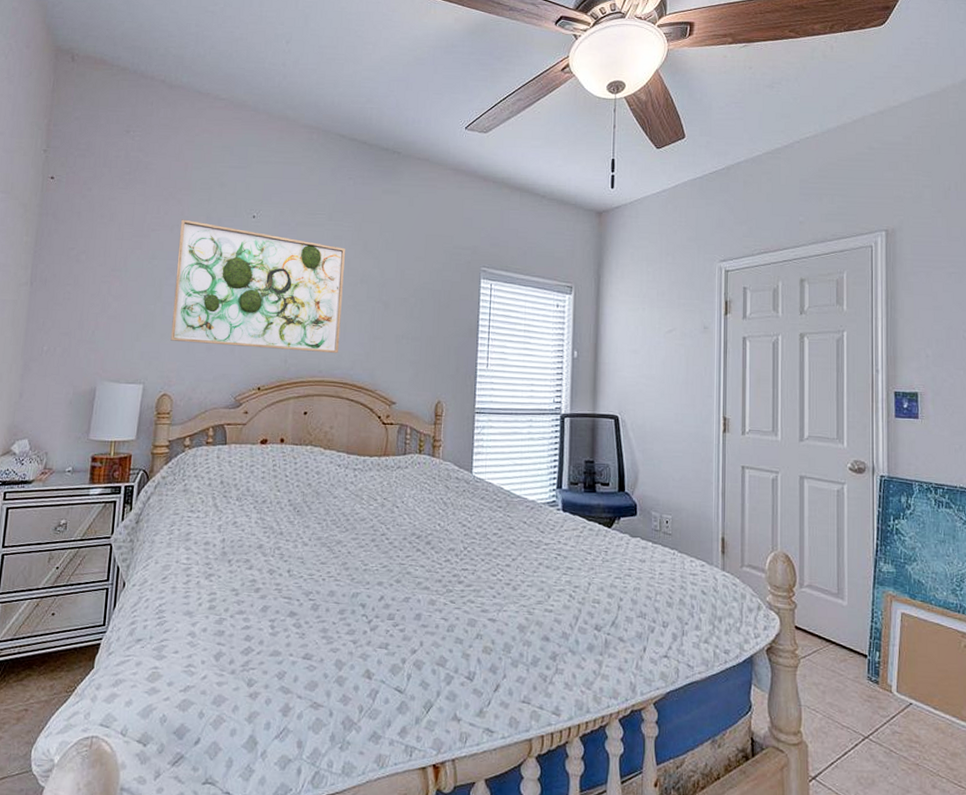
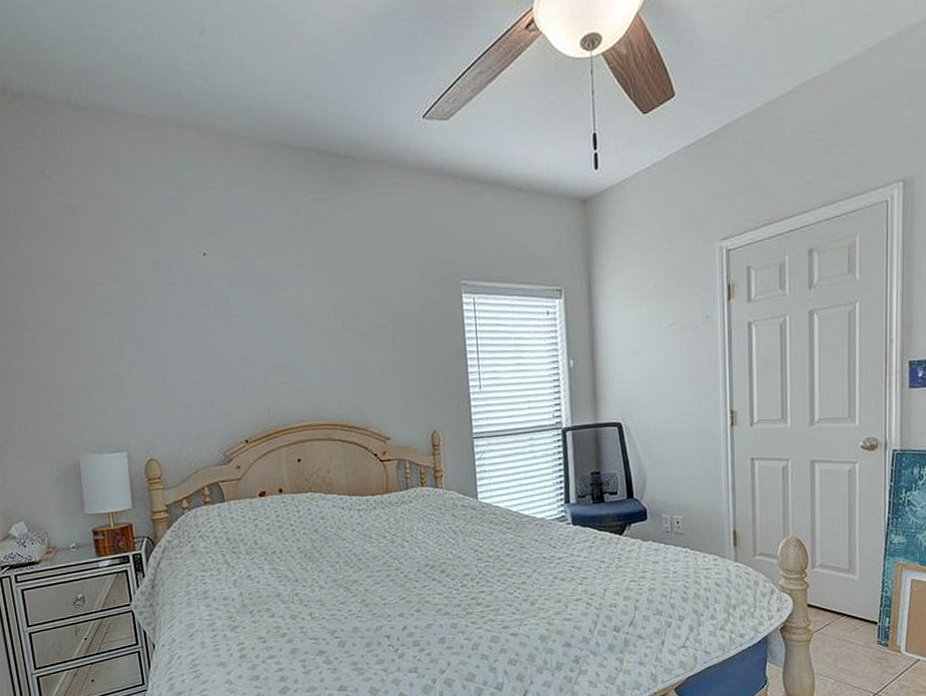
wall art: present [170,219,345,354] -> none [126,267,323,403]

